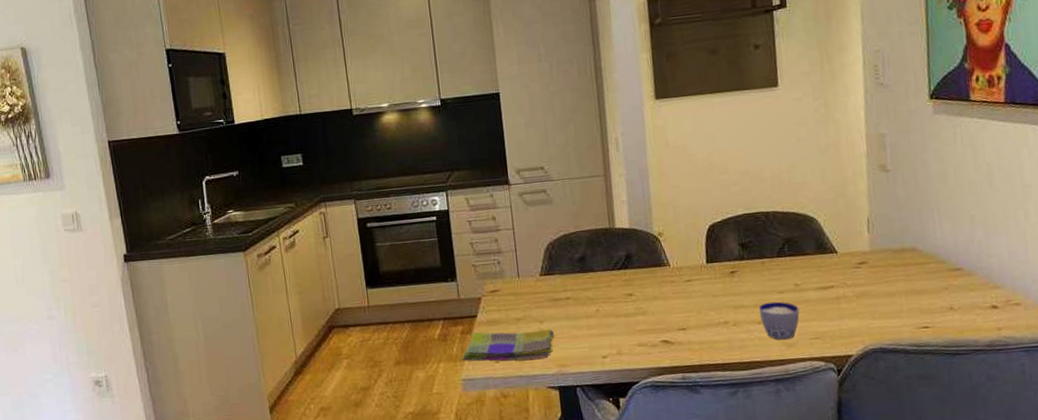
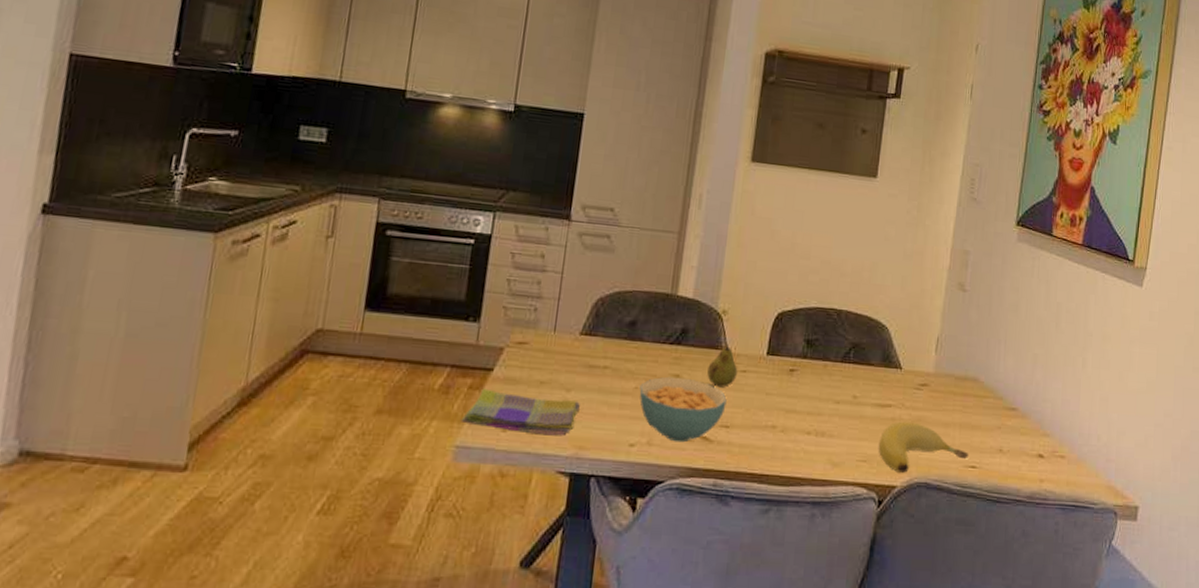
cereal bowl: none [600,295,679,349] -> present [639,376,727,443]
fruit: none [656,260,684,298] -> present [707,343,738,388]
cup: present [759,301,800,341] -> none [810,411,853,458]
banana: none [827,297,919,343] -> present [878,421,968,473]

